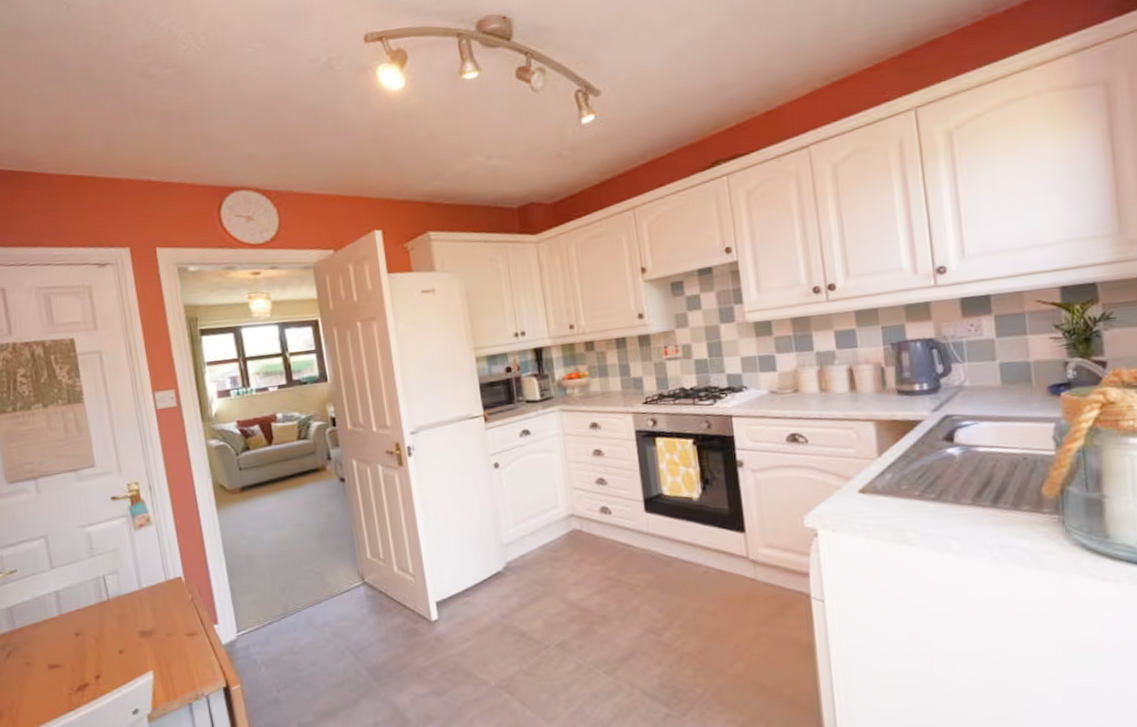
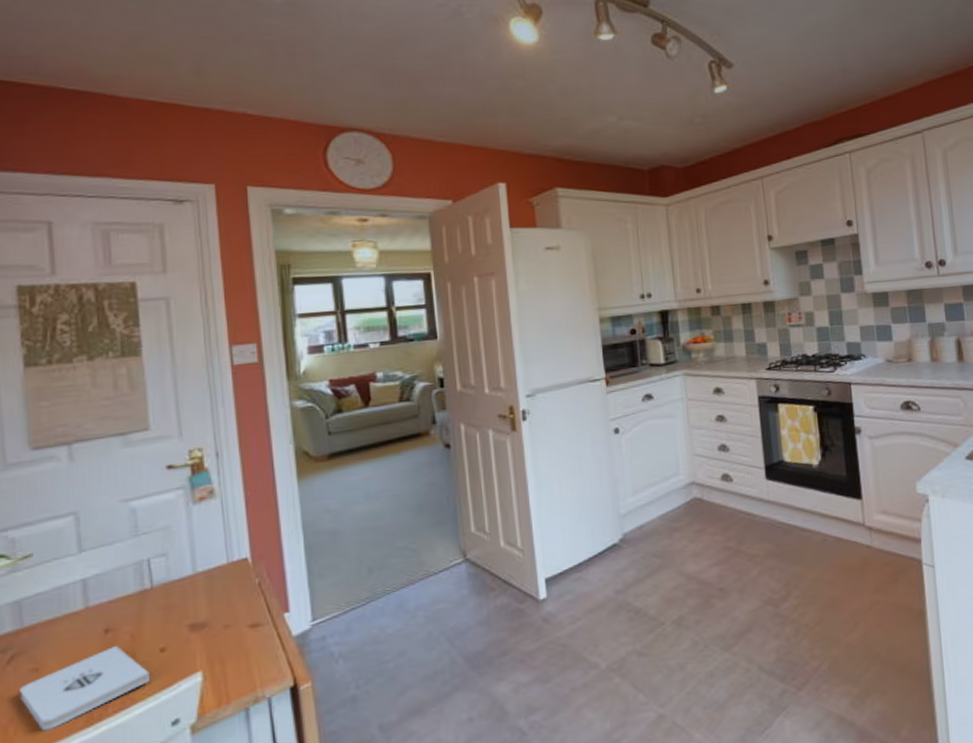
notepad: none [17,646,114,713] -> present [19,645,151,732]

